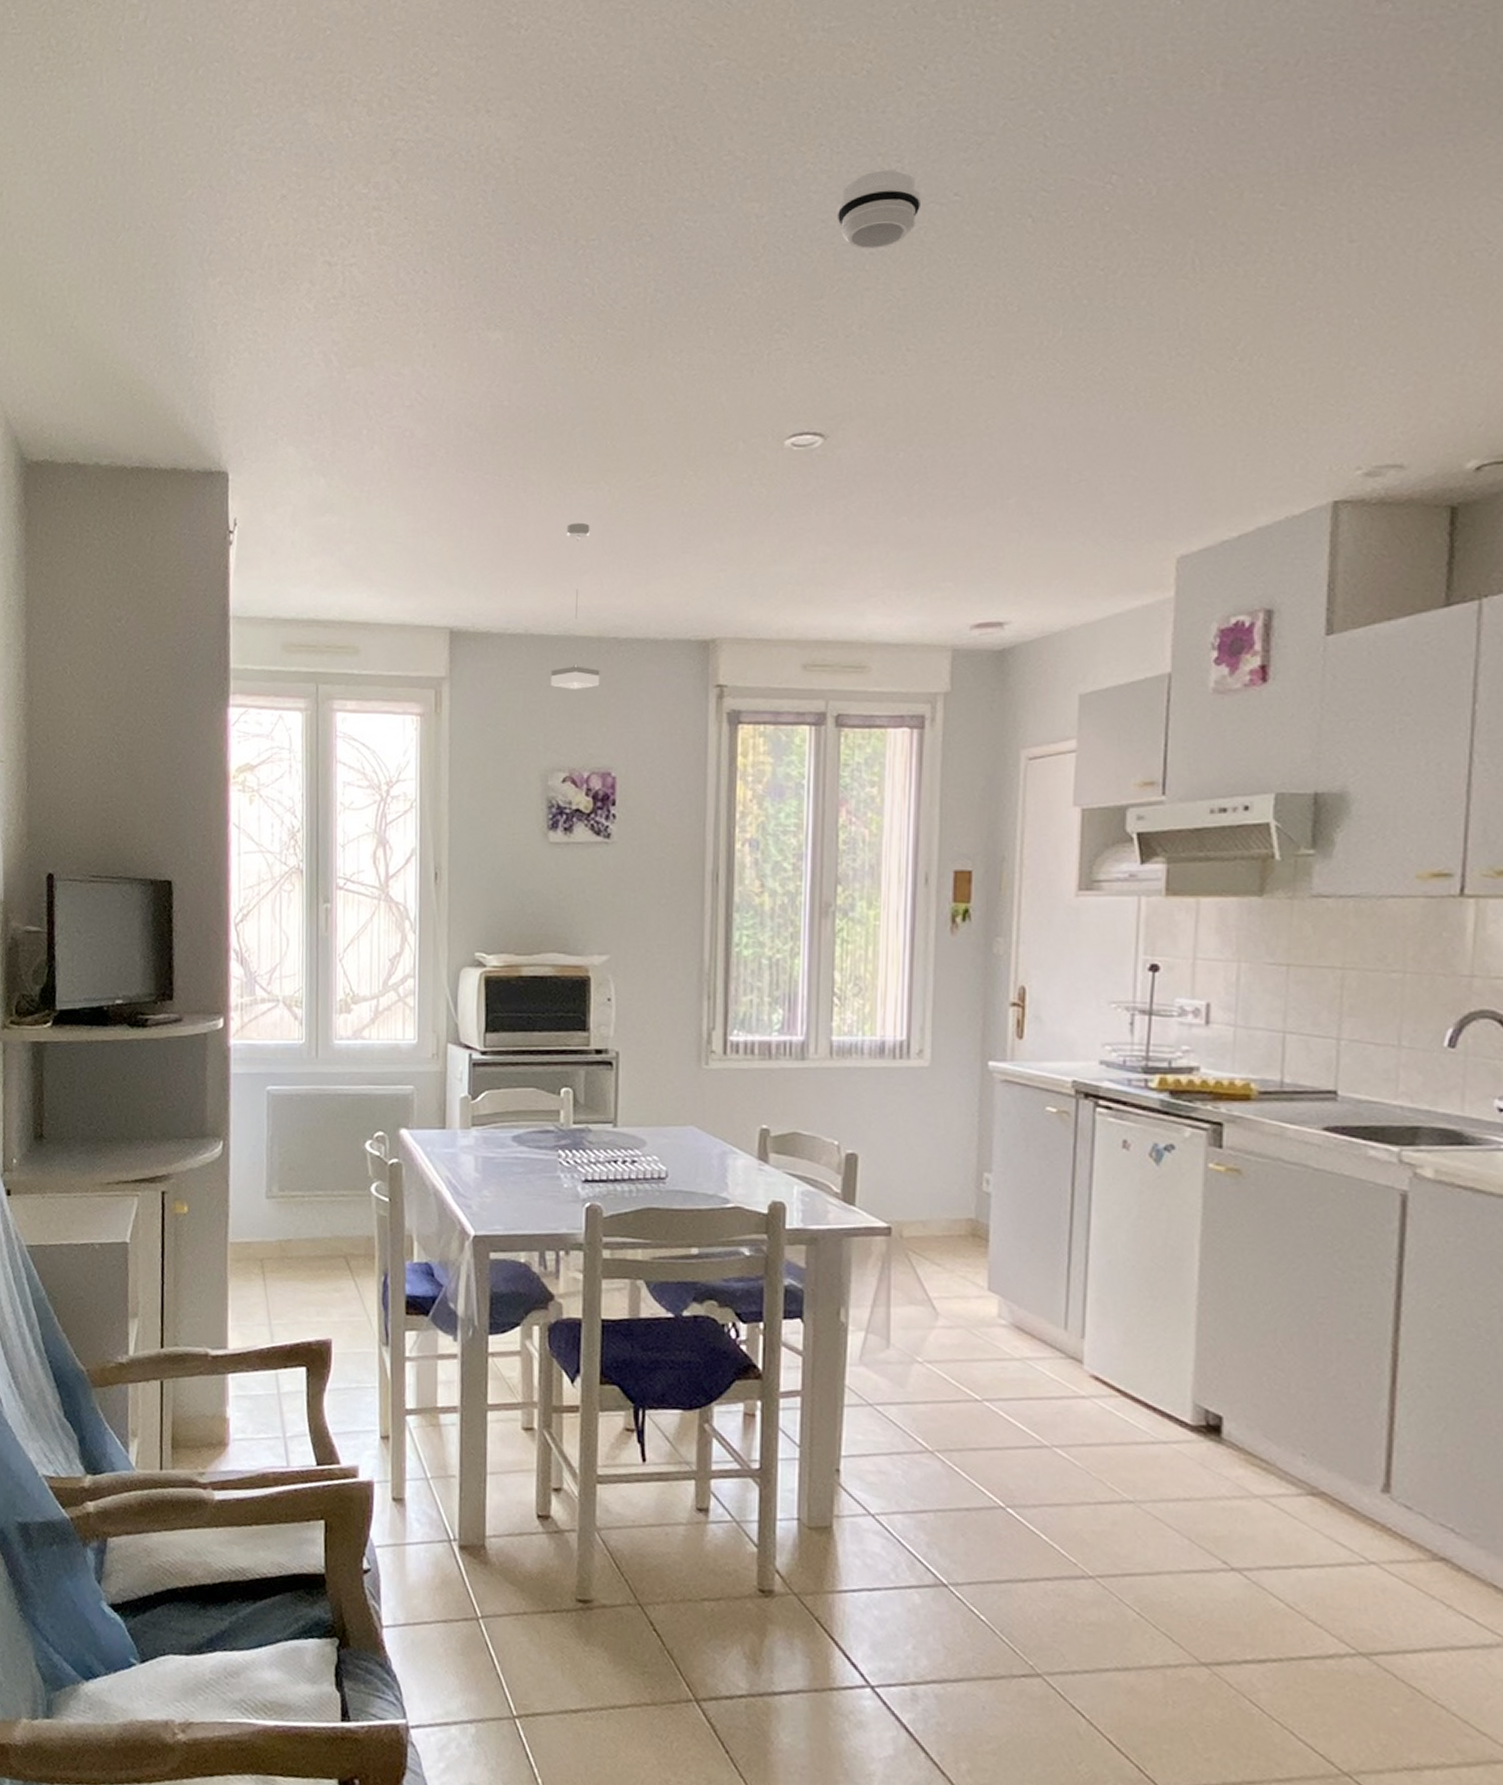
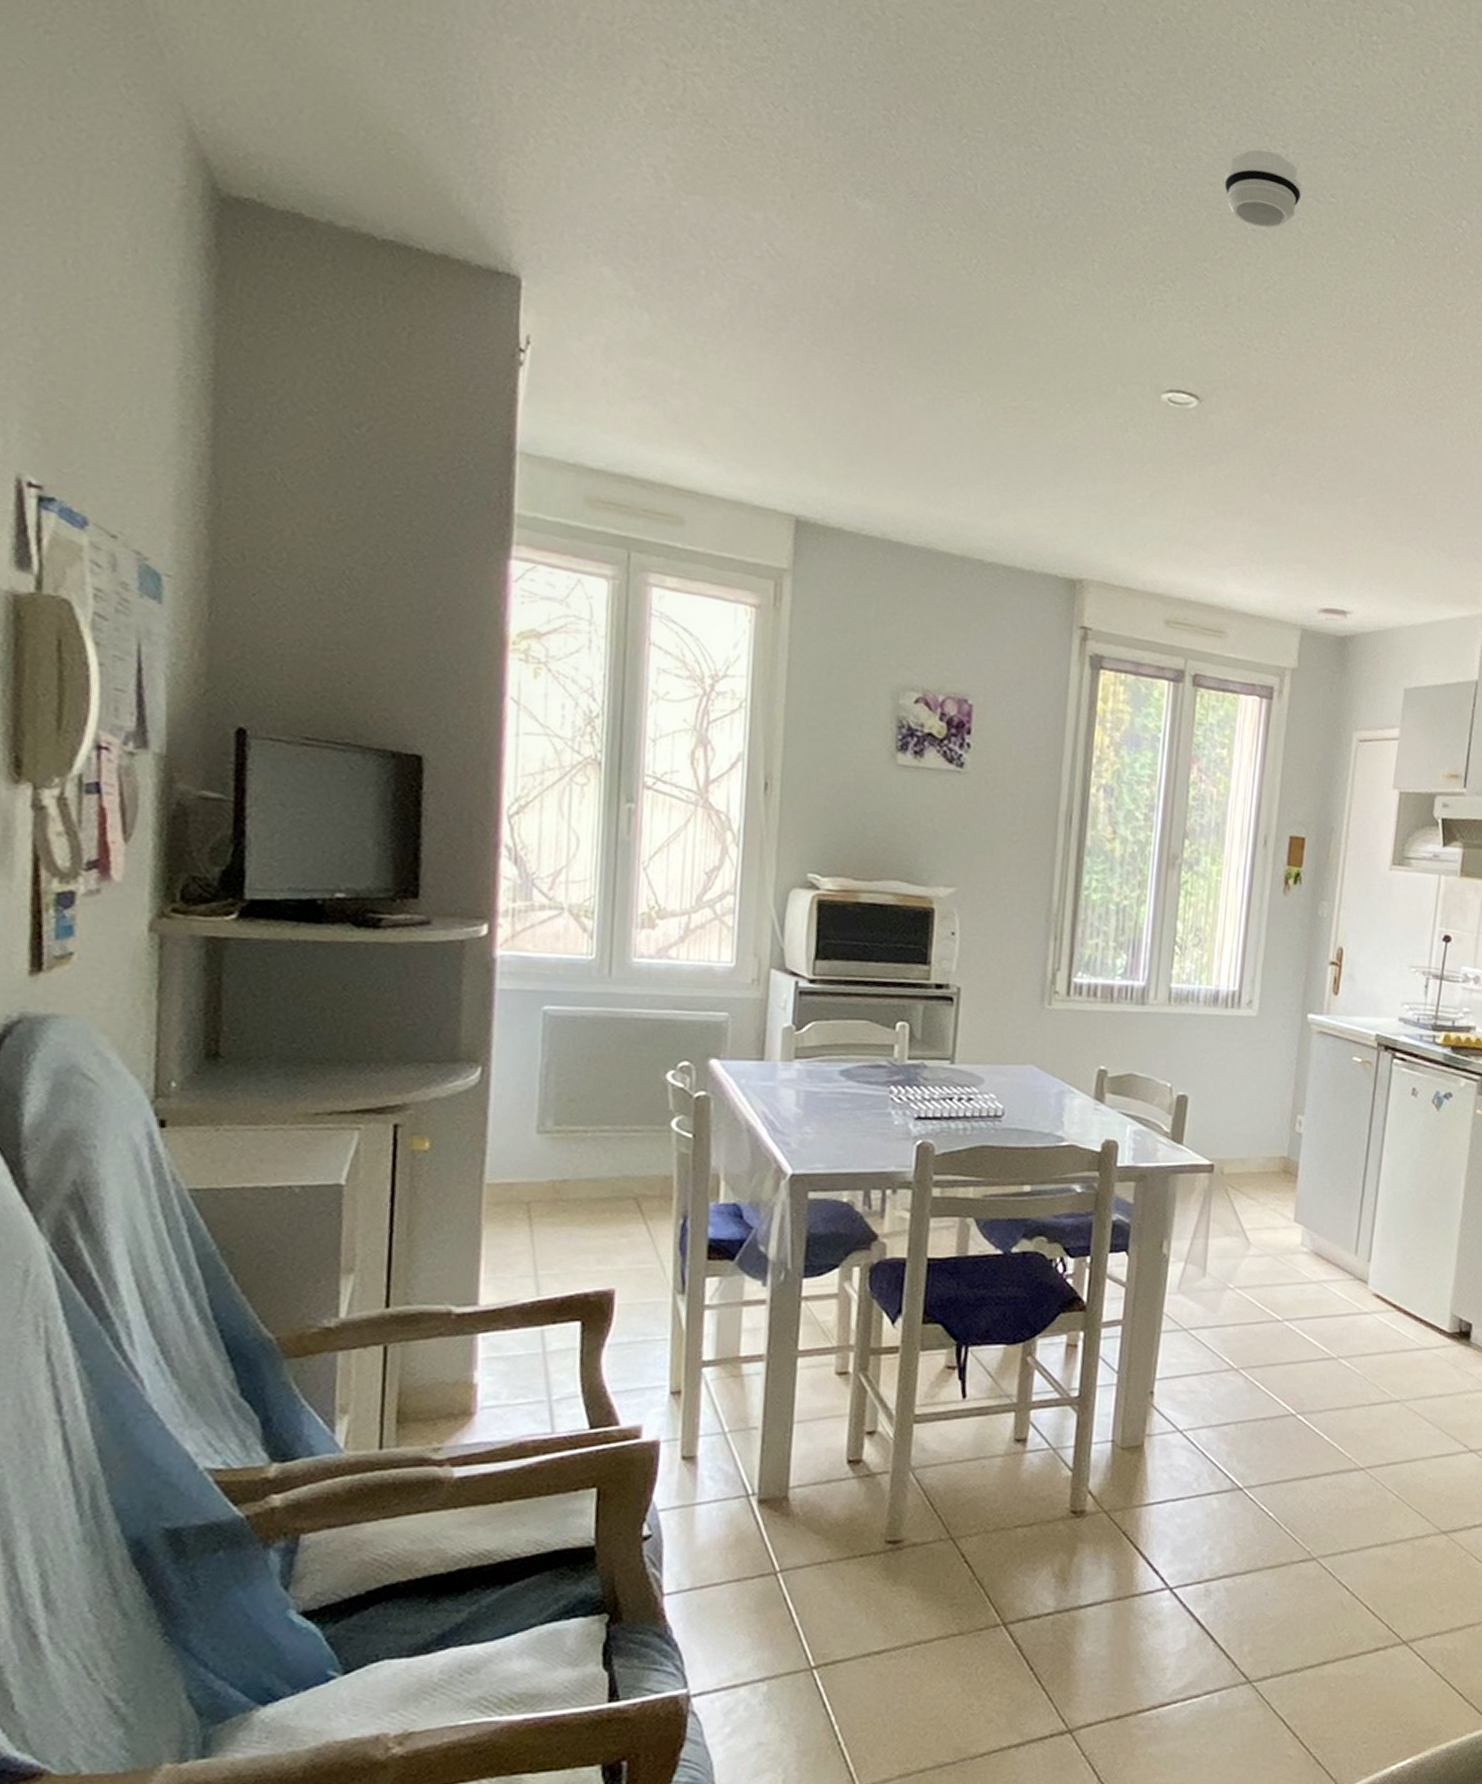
pendant lamp: present [551,522,600,689] -> none [907,429,962,608]

